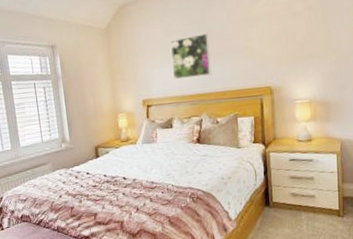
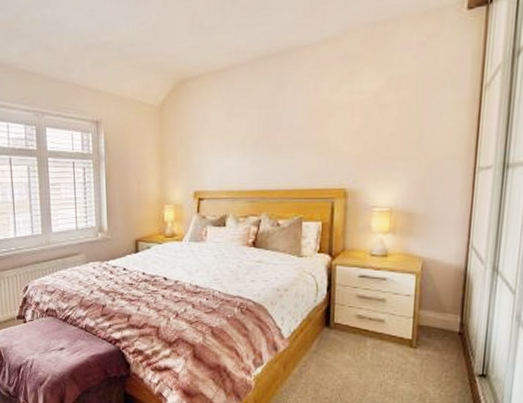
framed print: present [171,33,212,80] -> none [231,120,278,172]

